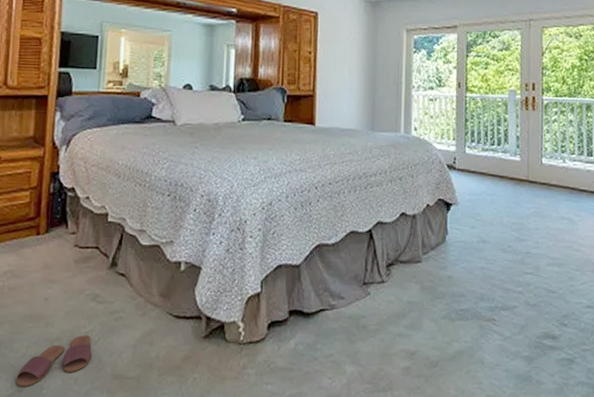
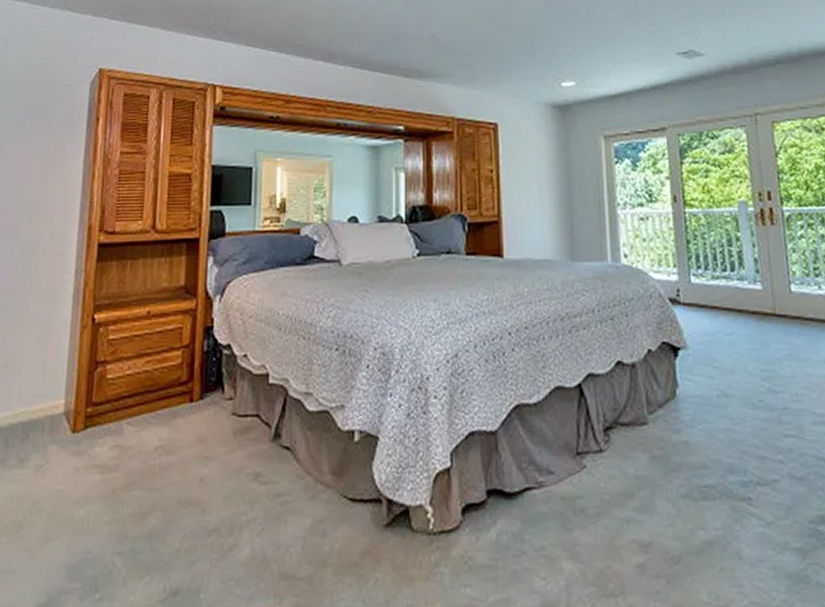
slippers: present [15,335,92,387] -> none [169,524,255,591]

